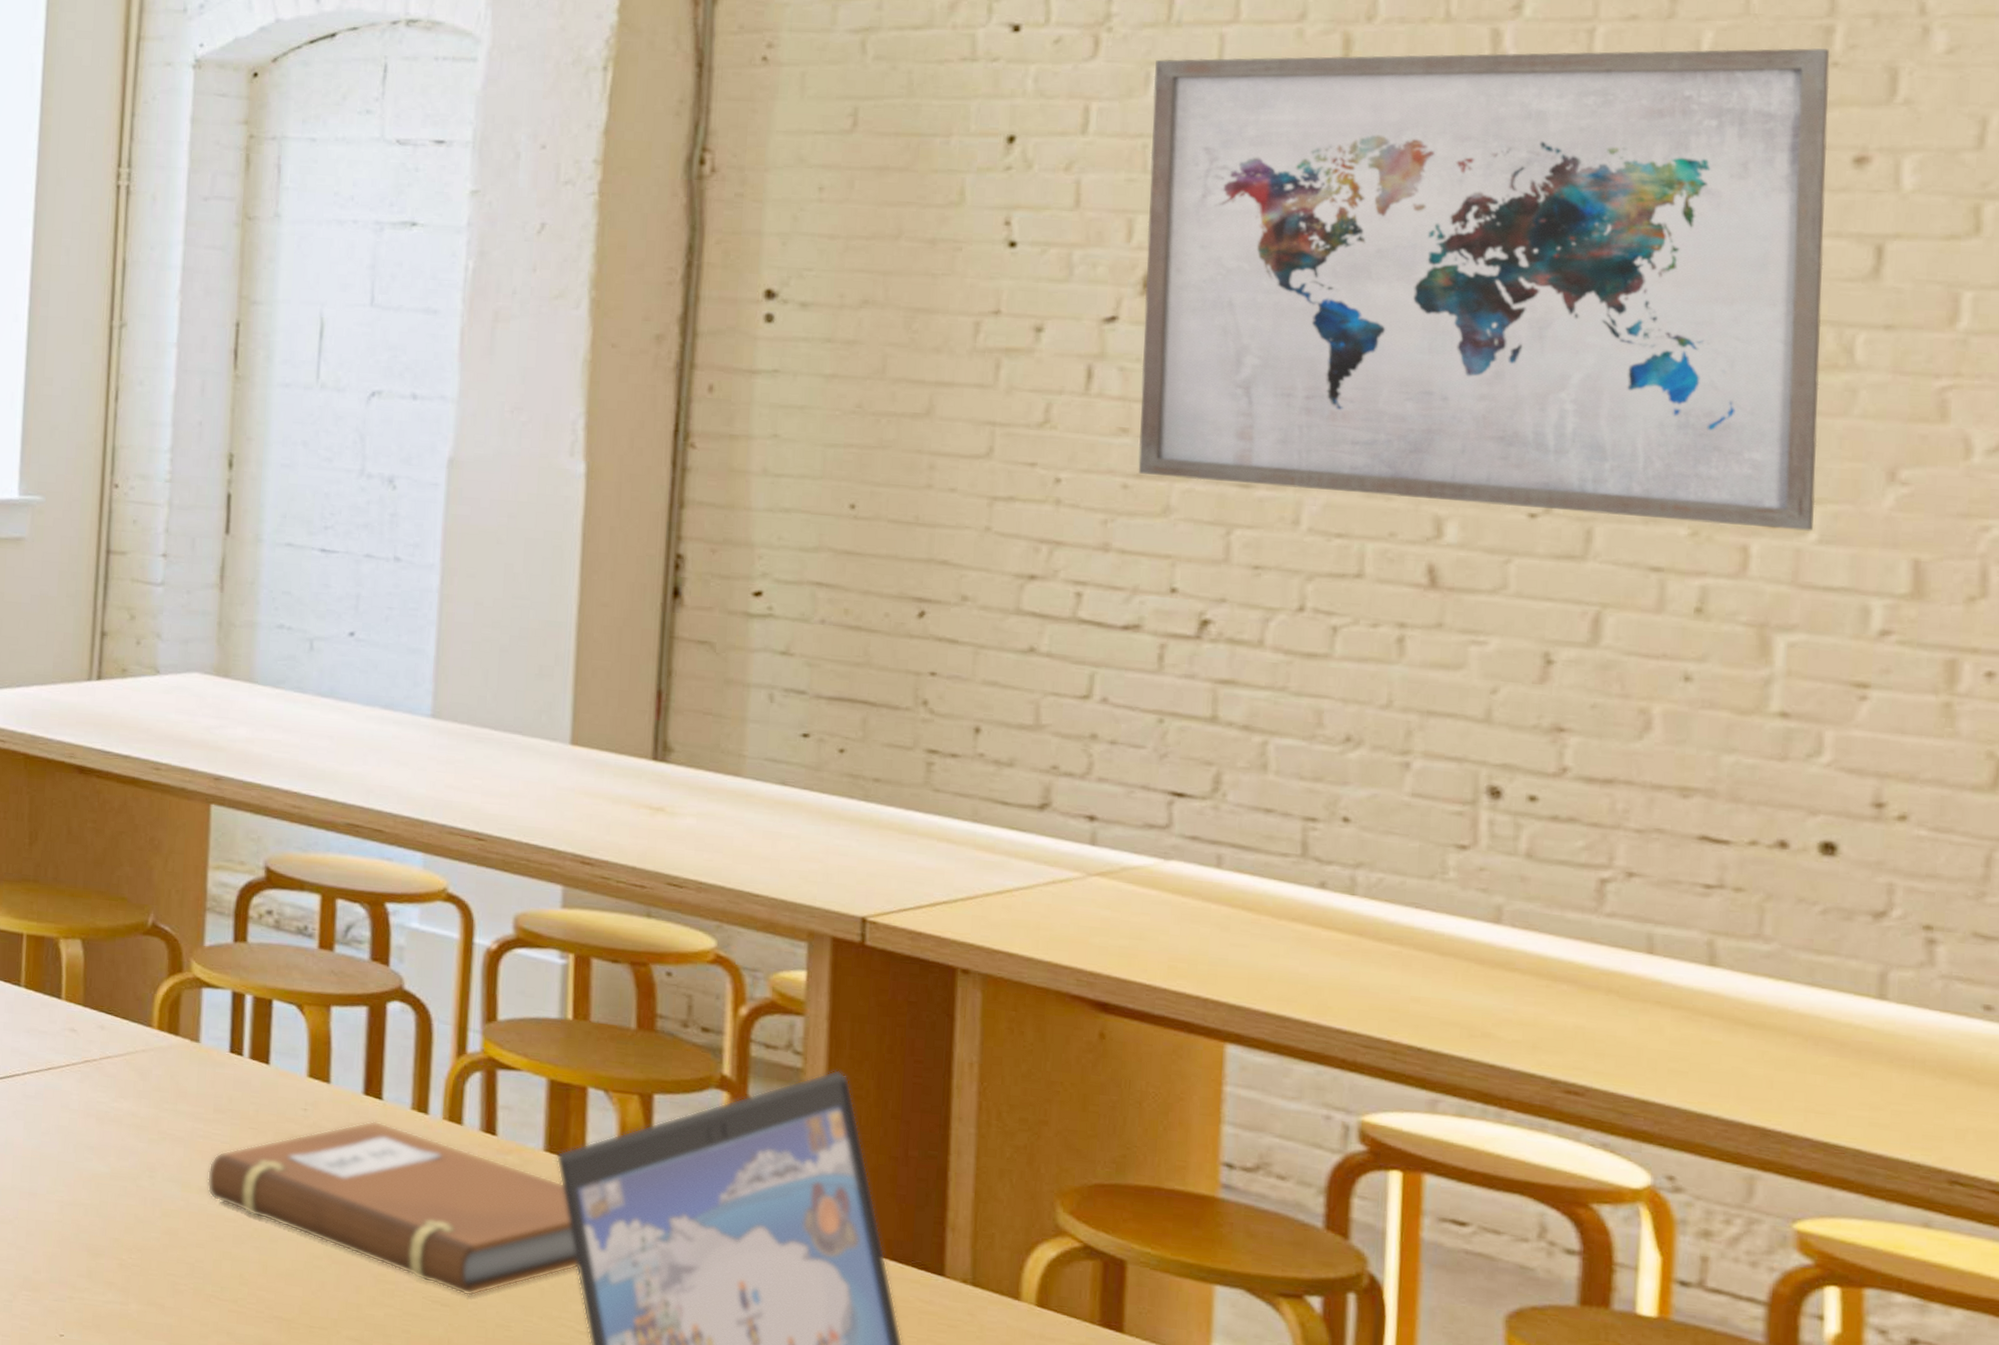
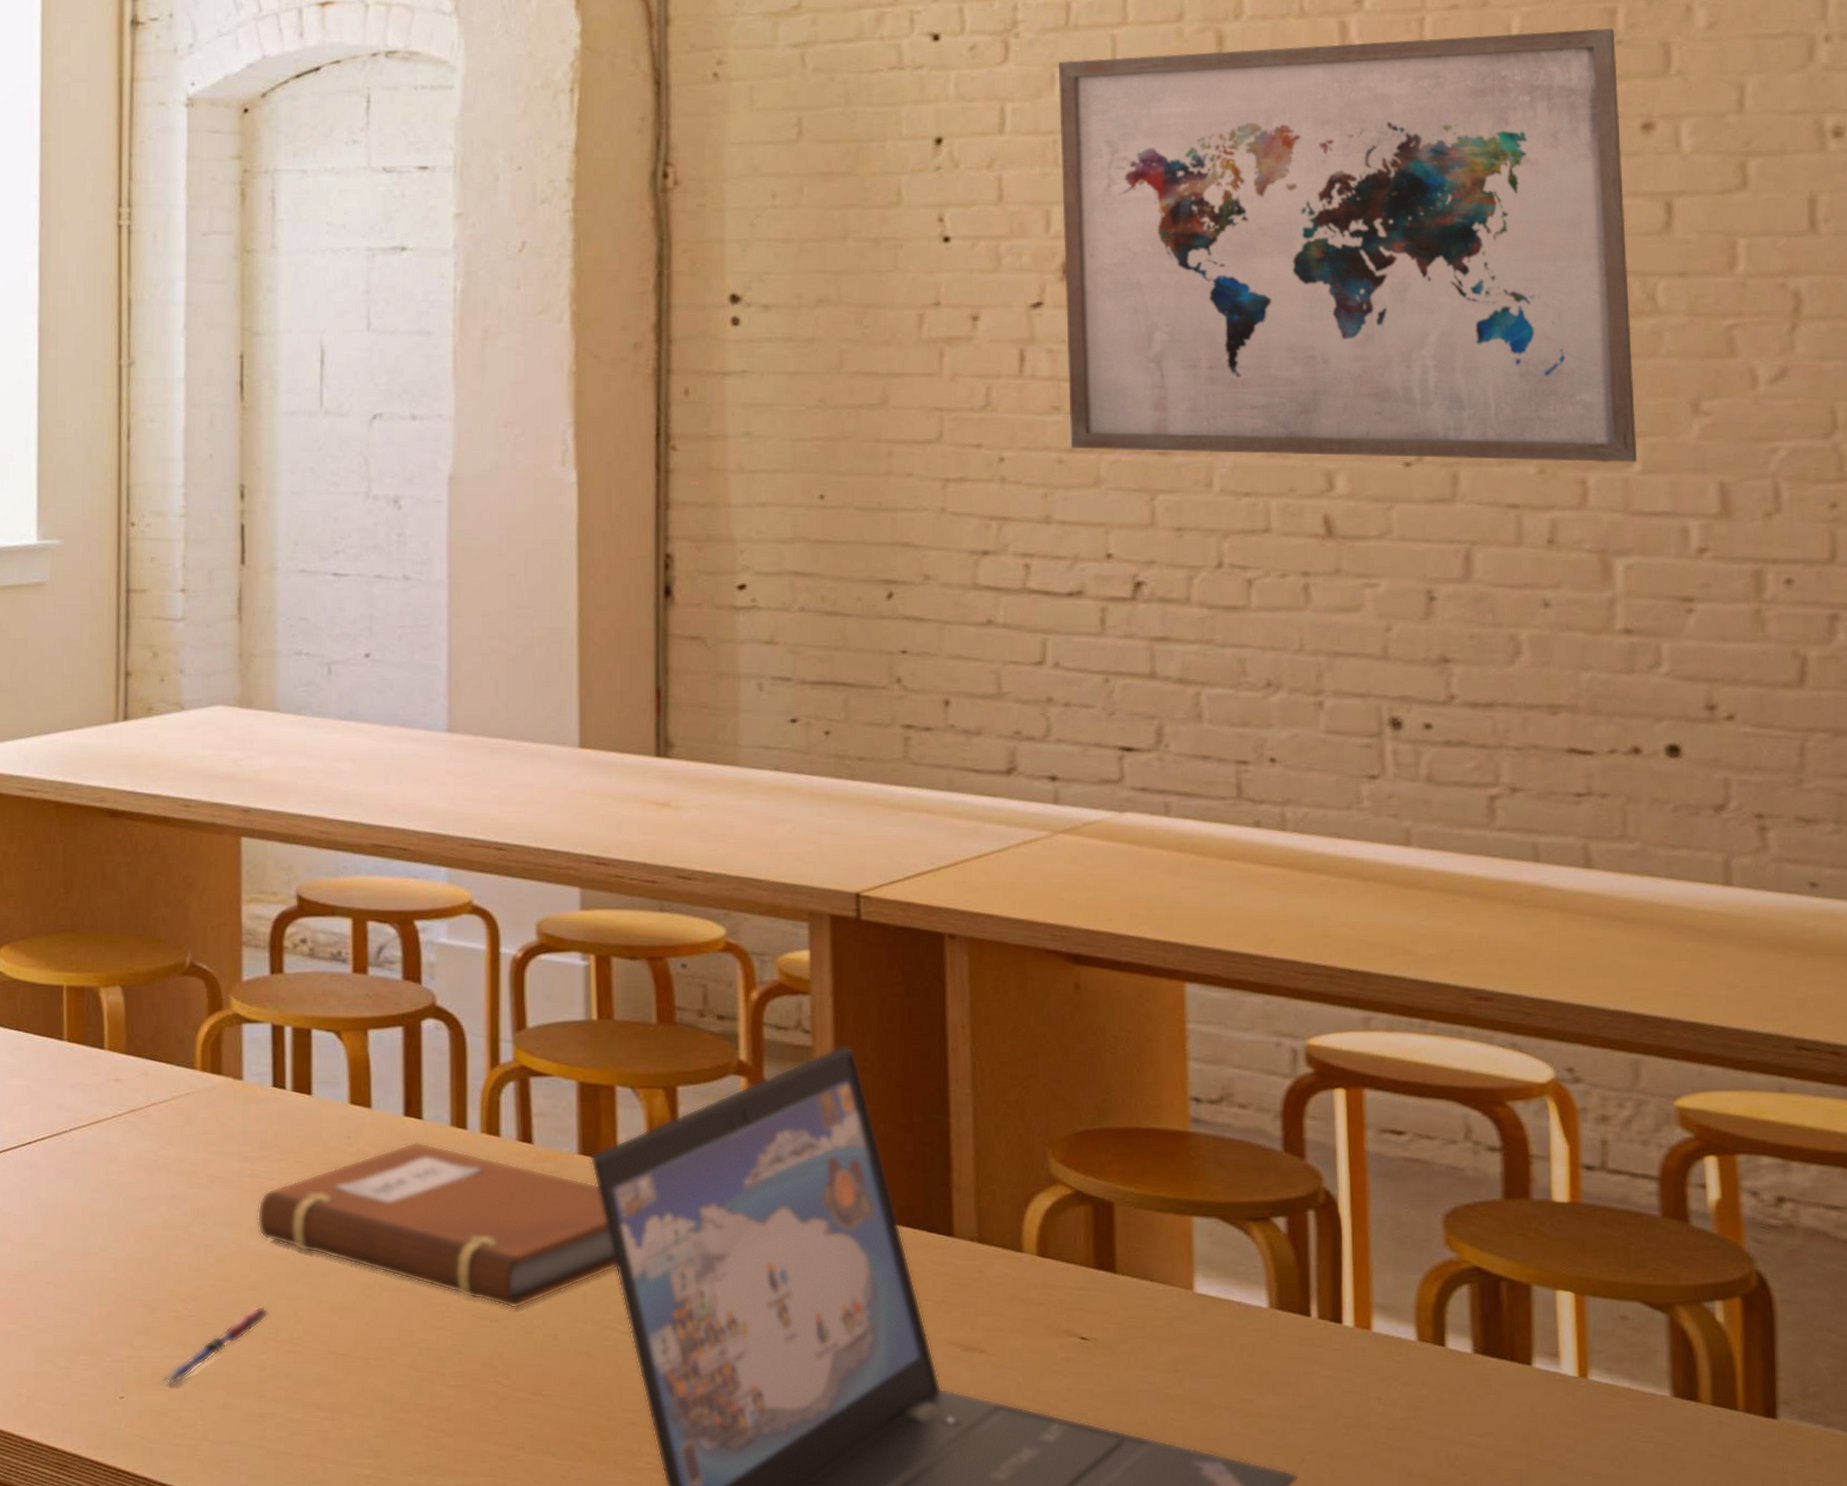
pen: none [101,1263,215,1330] -> present [160,1305,269,1385]

